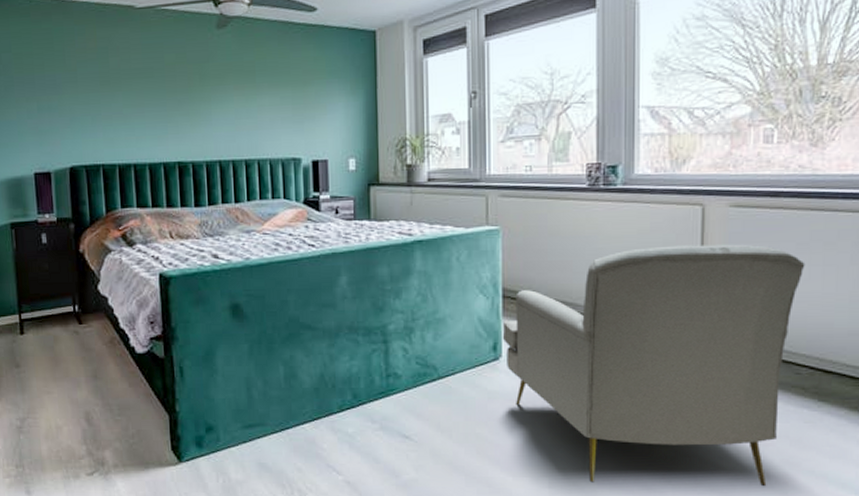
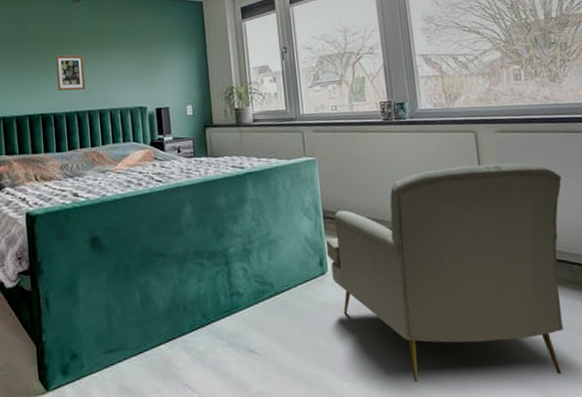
picture frame: none [195,92,230,136] -> present [55,55,85,91]

